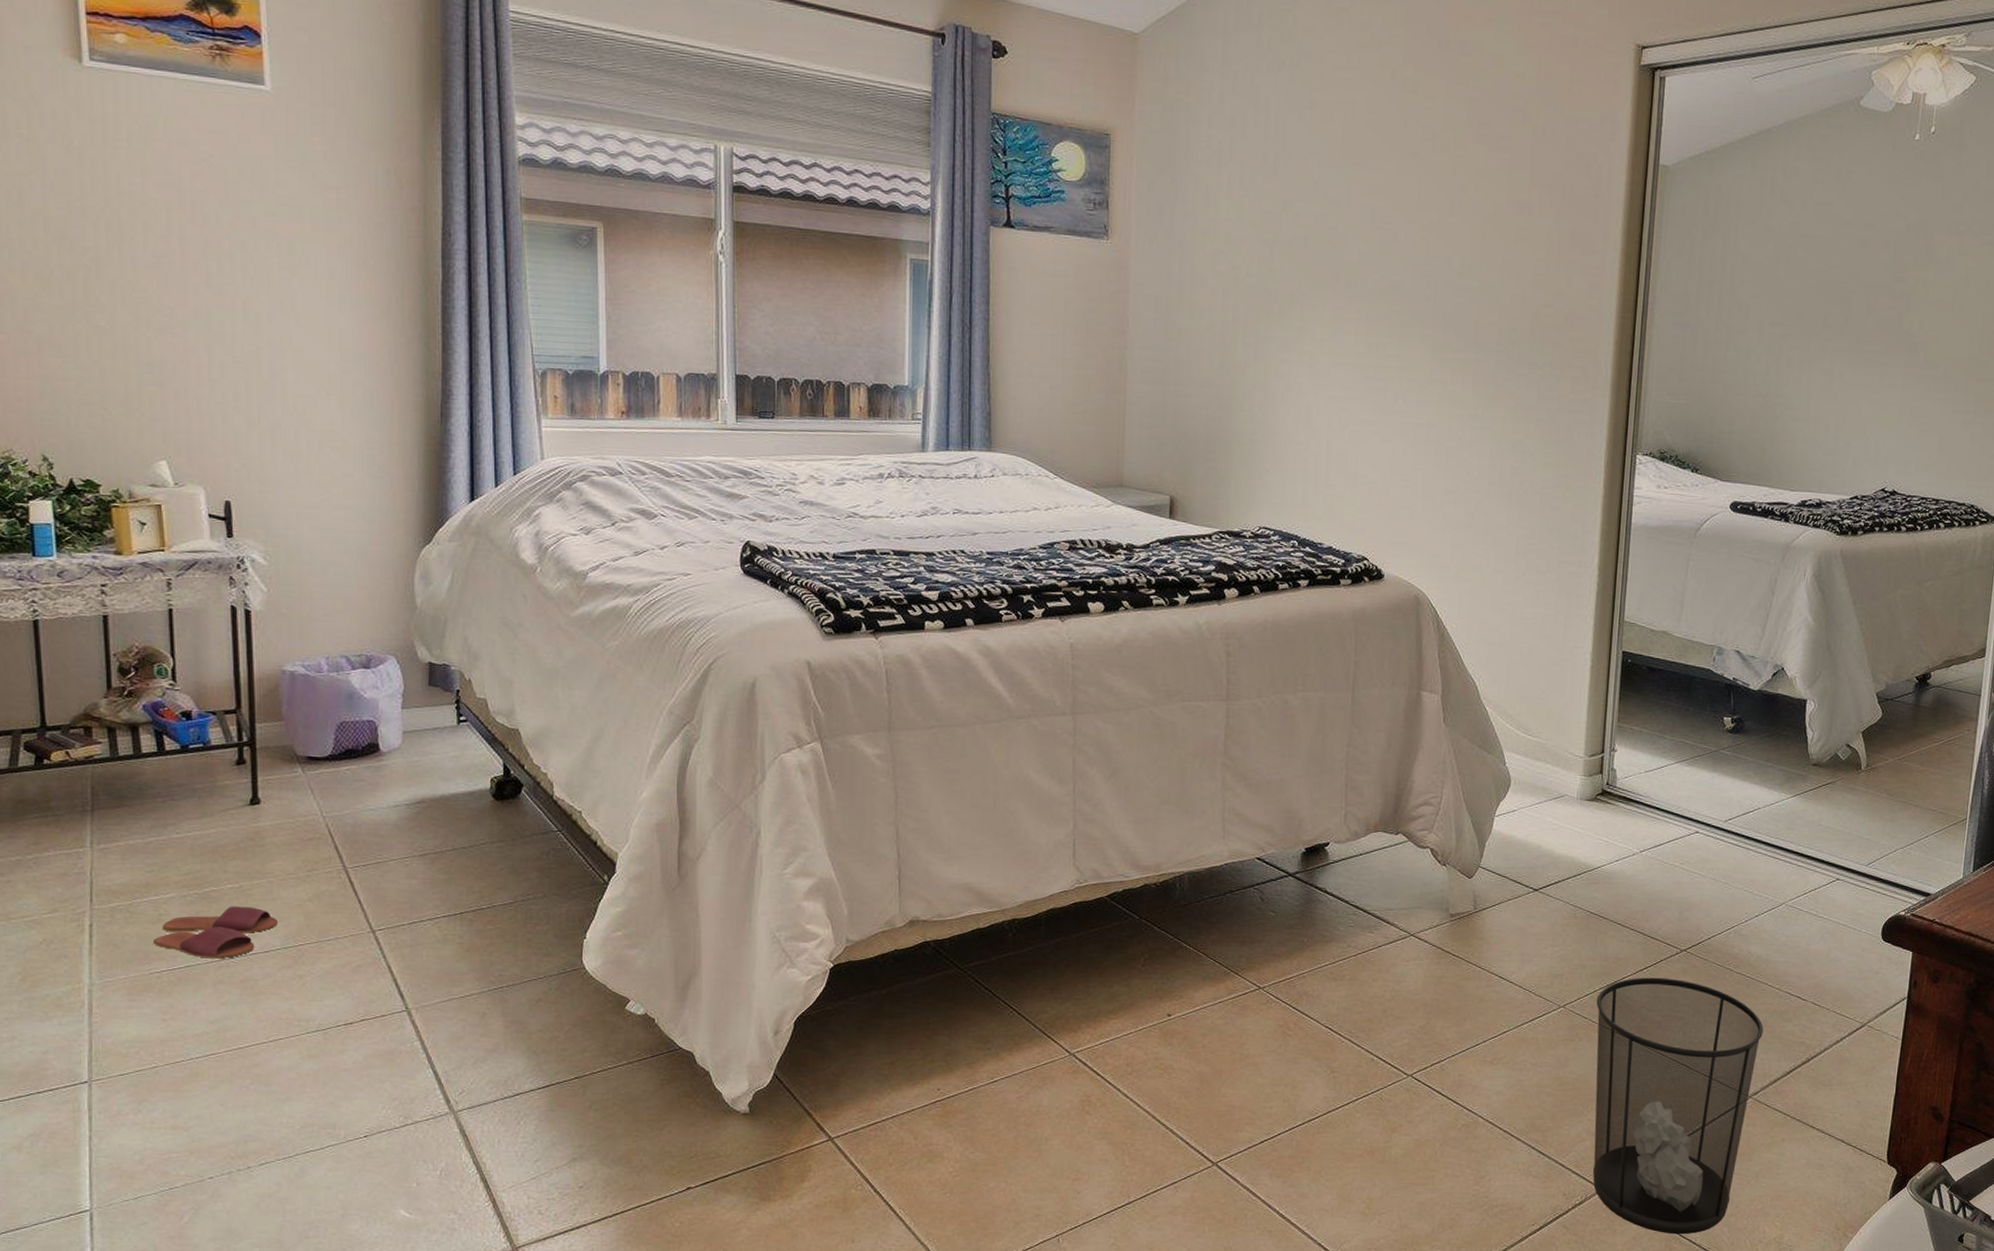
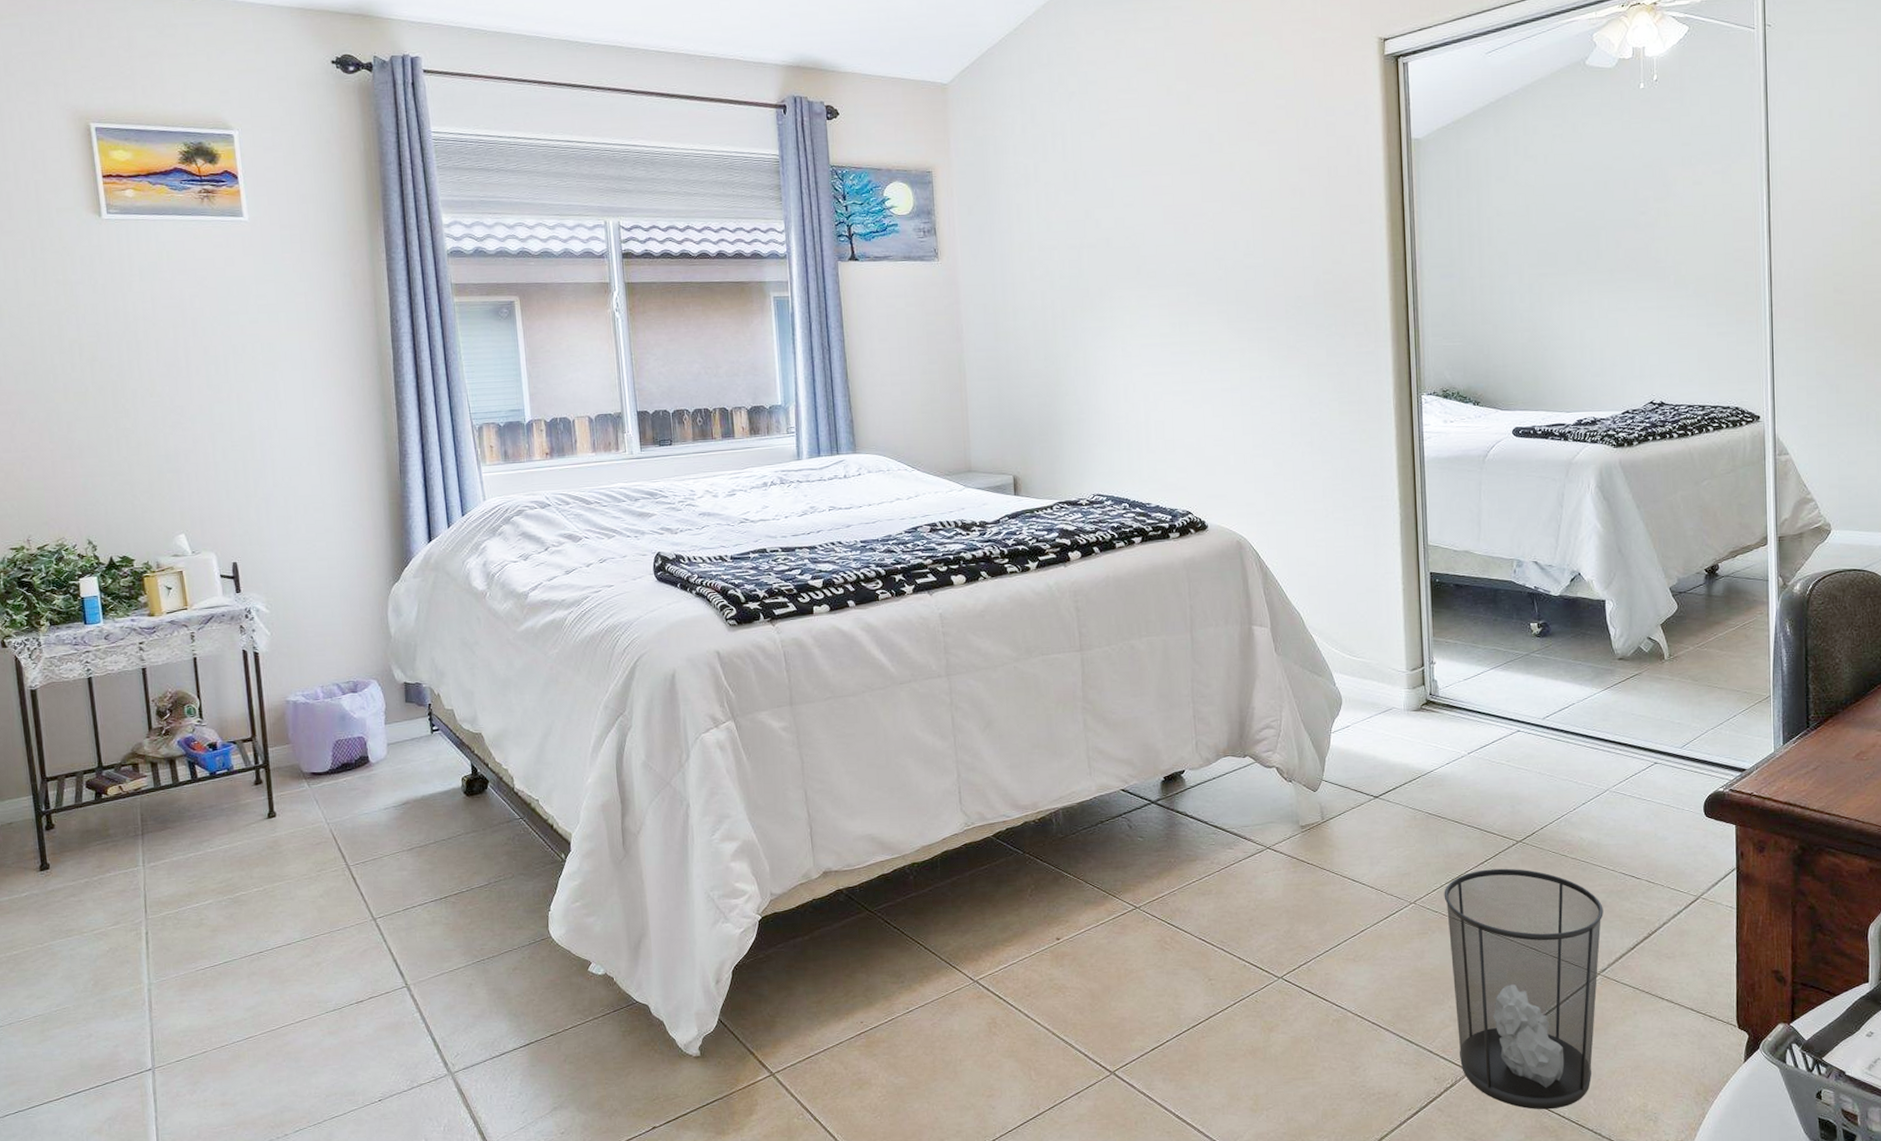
slippers: present [153,906,278,959] -> none [197,906,296,954]

